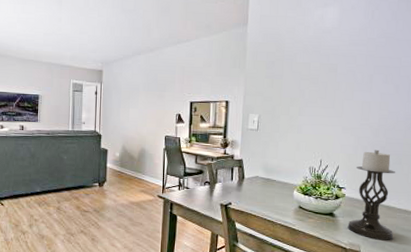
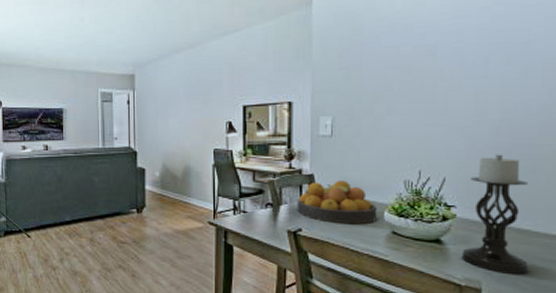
fruit bowl: none [228,165,289,200] -> present [297,180,377,225]

